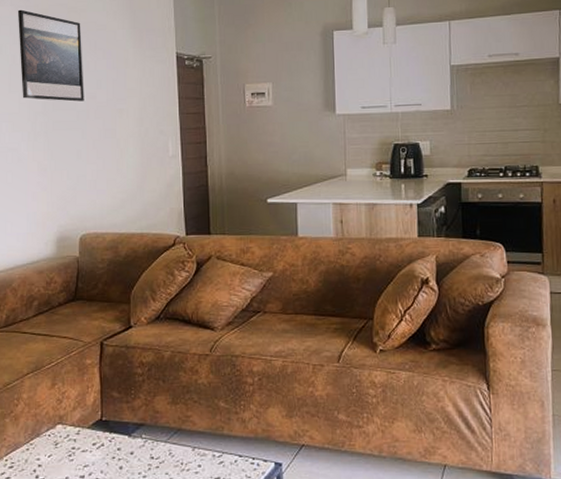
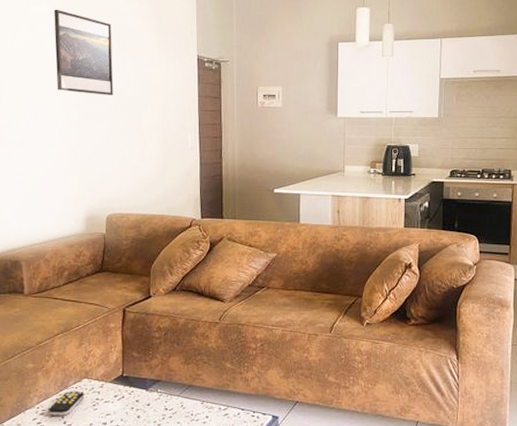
remote control: none [18,439,59,469] -> present [48,390,85,416]

